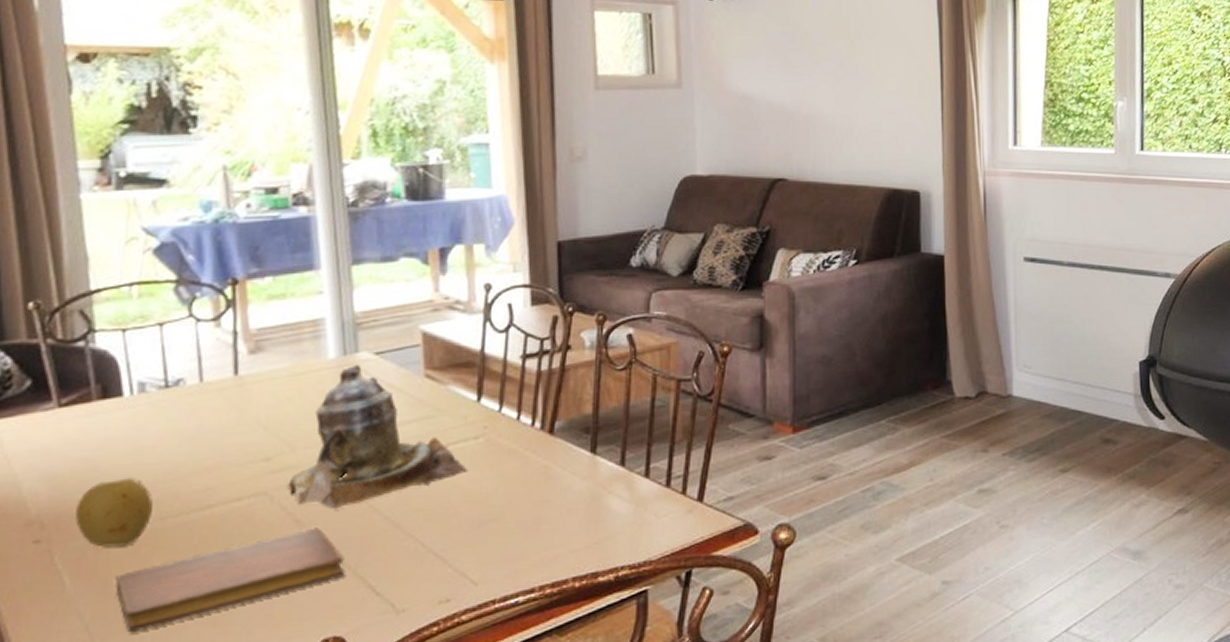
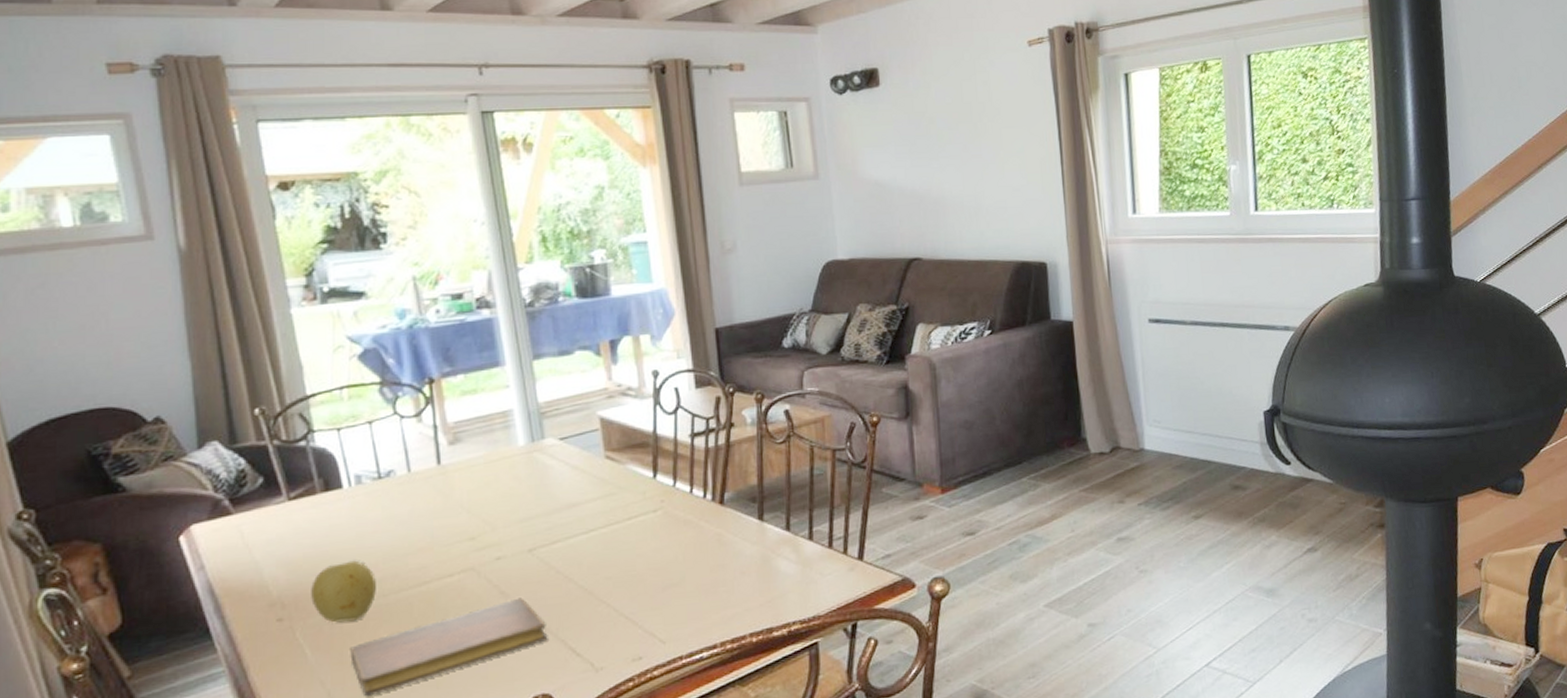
teapot: present [288,364,468,510] -> none [492,449,649,581]

